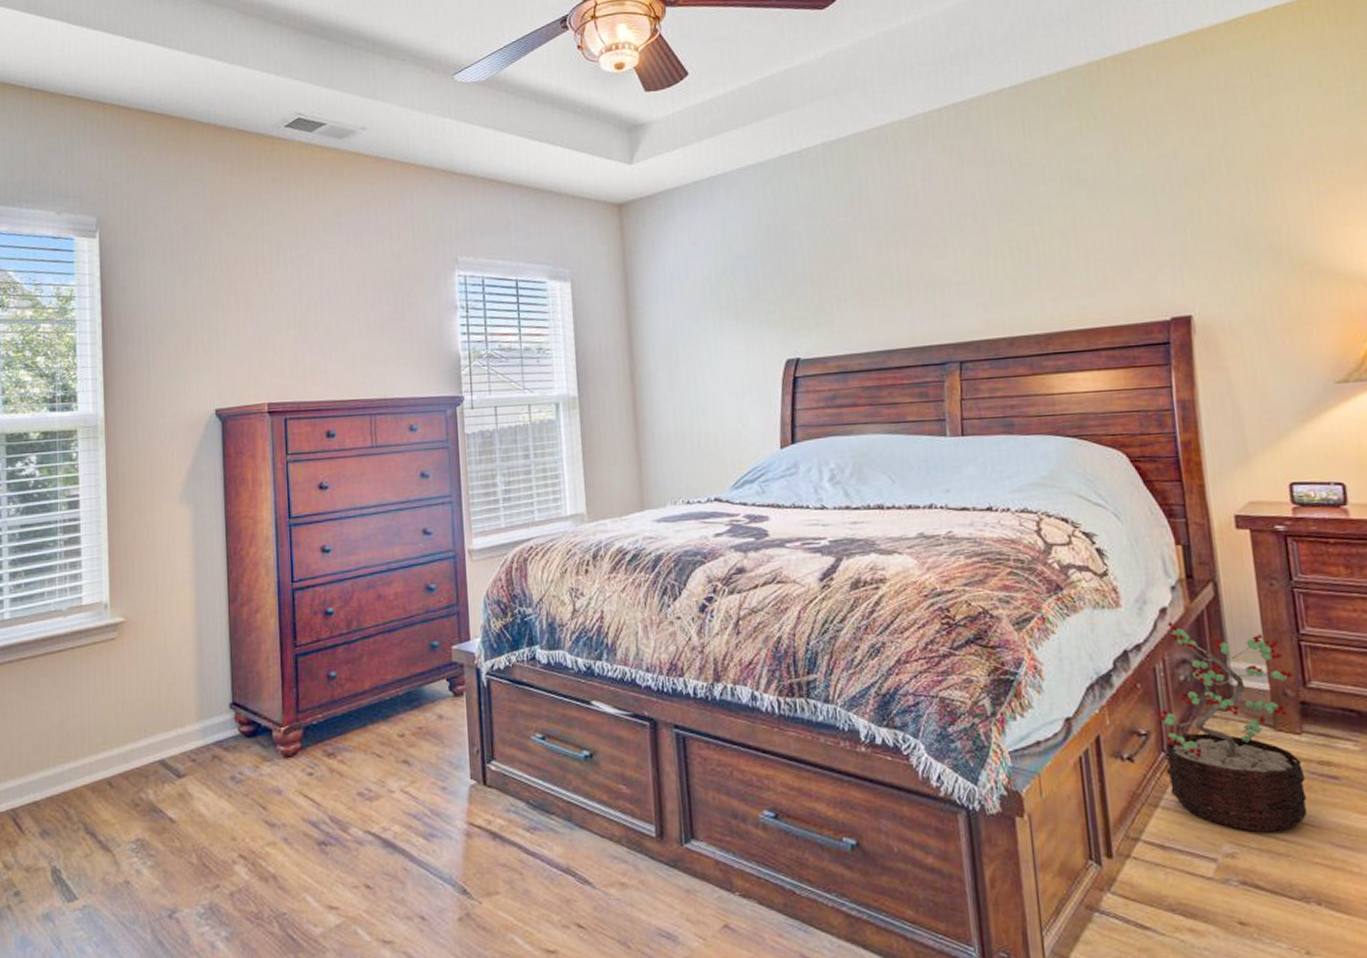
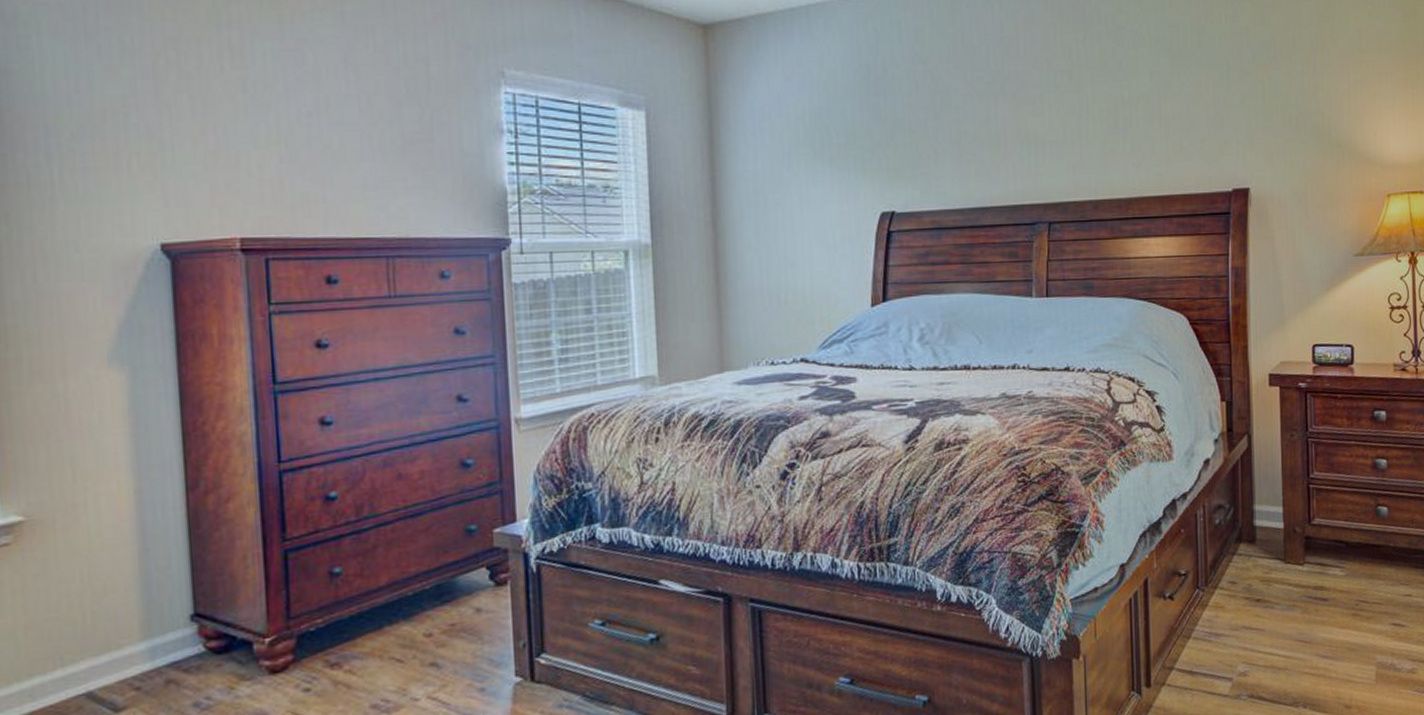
decorative plant: present [1156,621,1307,832] -> none [1194,471,1304,652]

